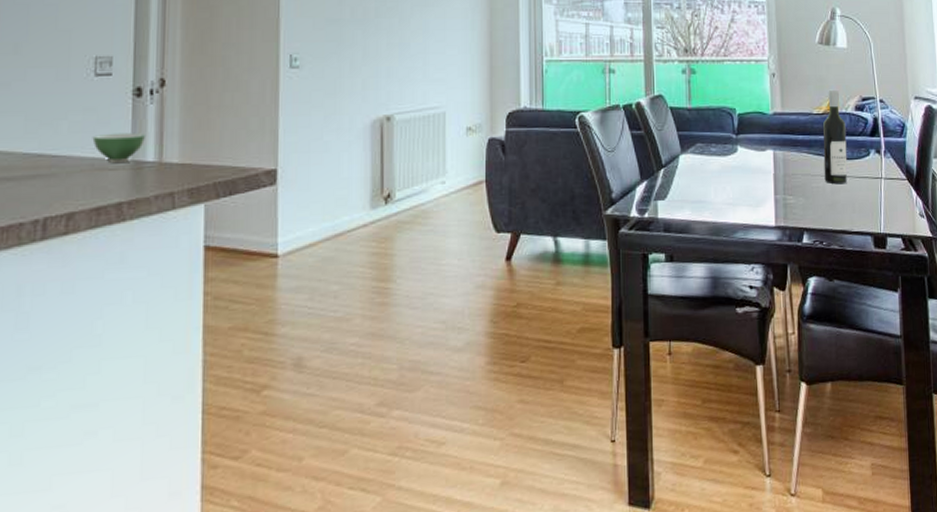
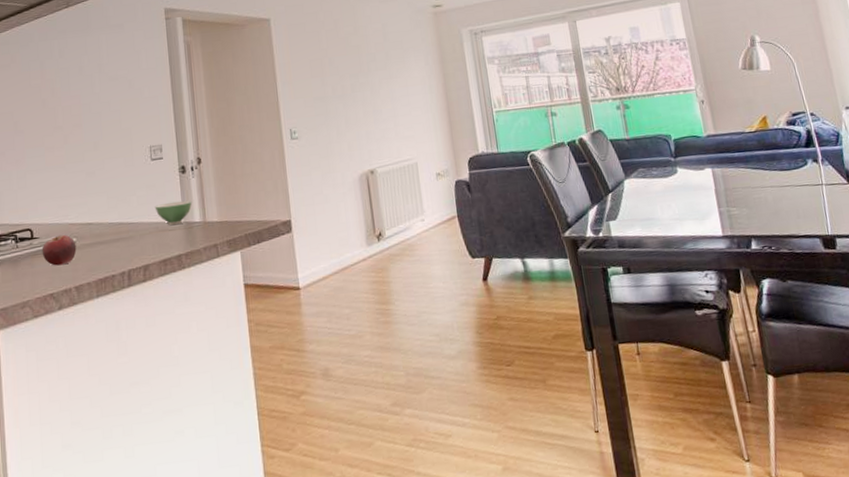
bottle: present [823,89,848,185] -> none [757,108,788,194]

